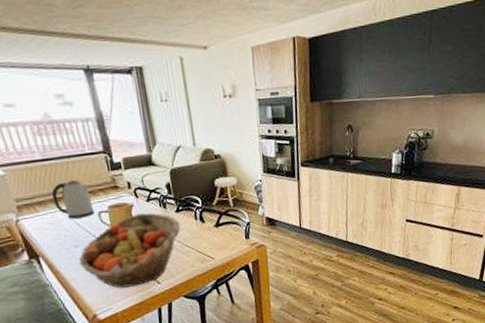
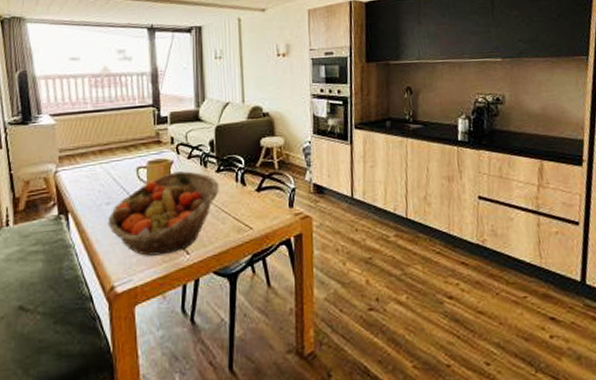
kettle: present [51,180,94,219] -> none [95,133,133,173]

